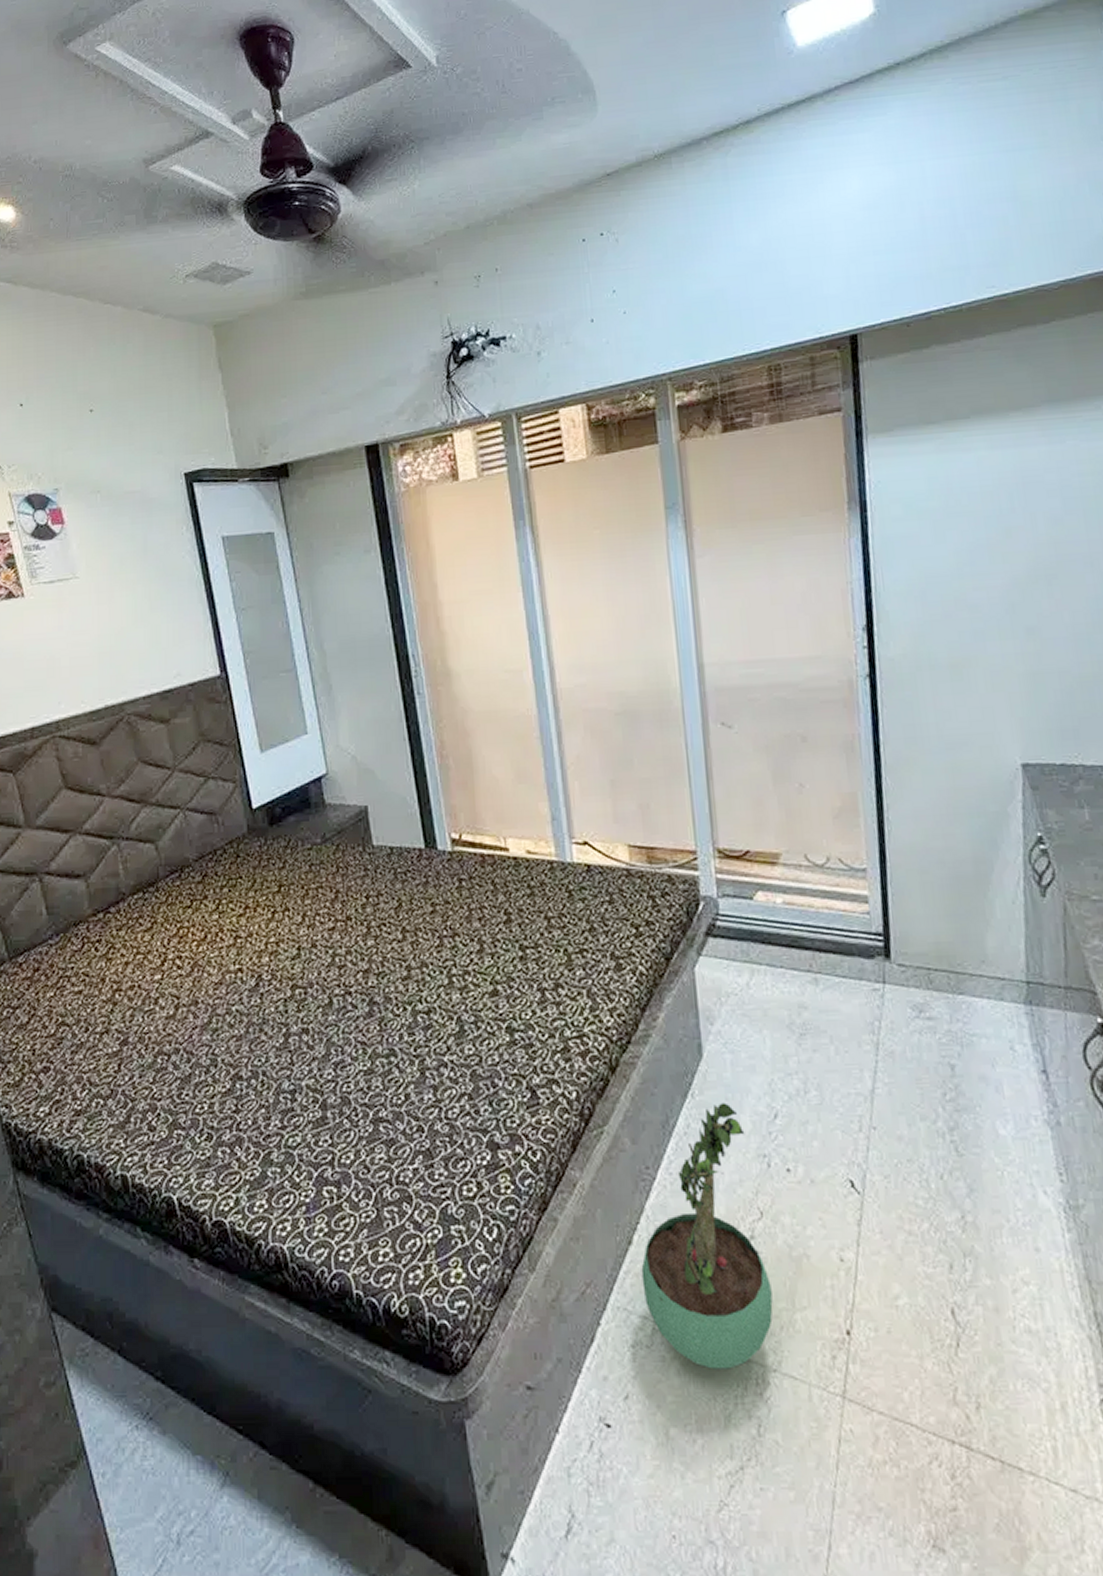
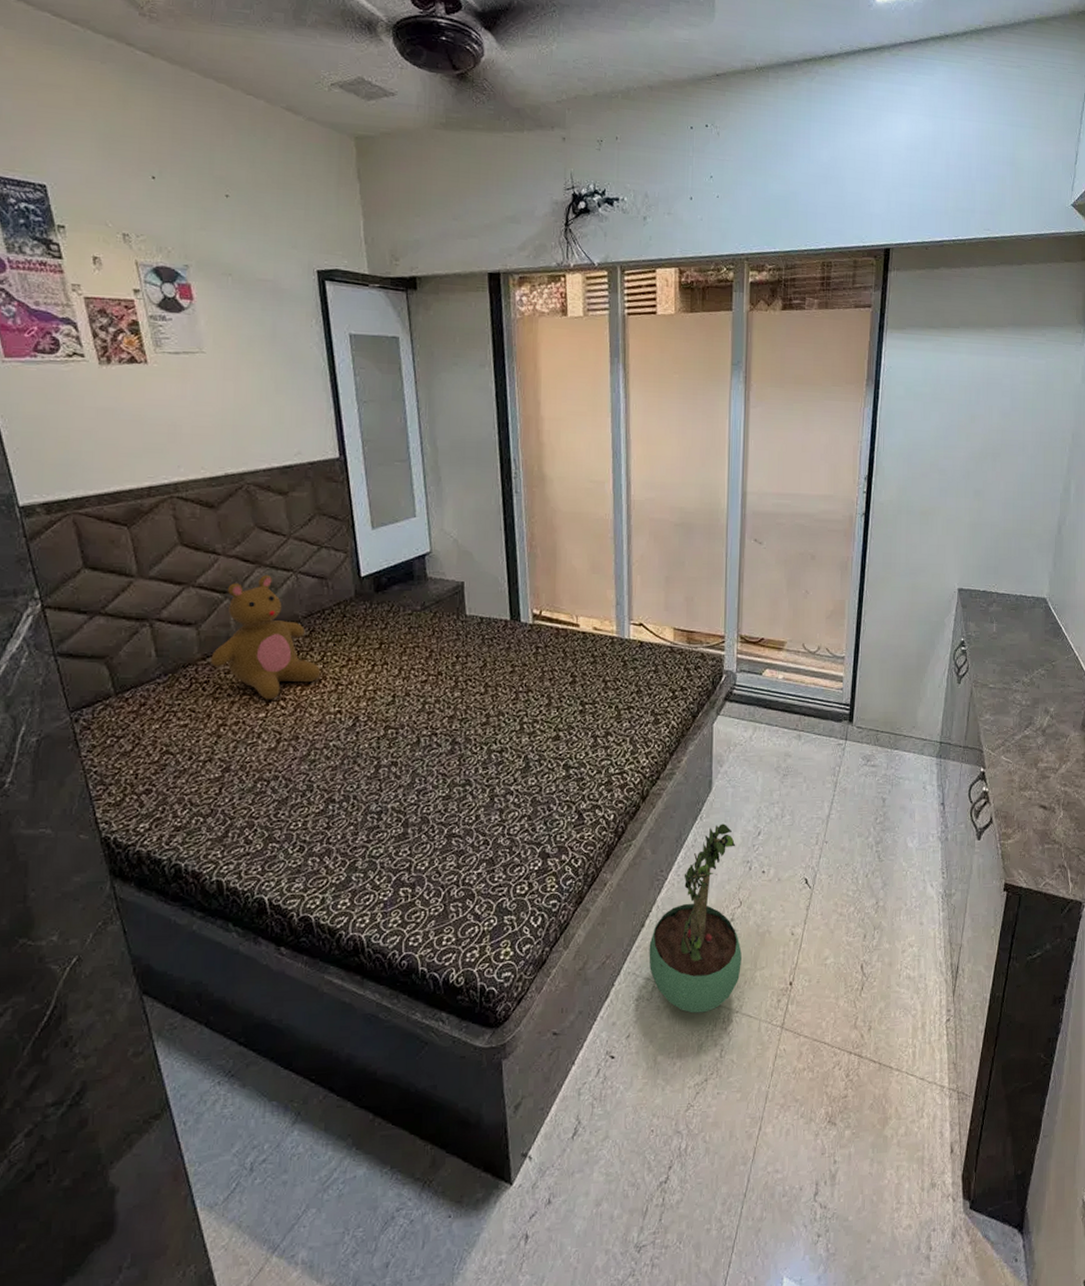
teddy bear: none [101,814,217,959] -> present [210,574,321,700]

